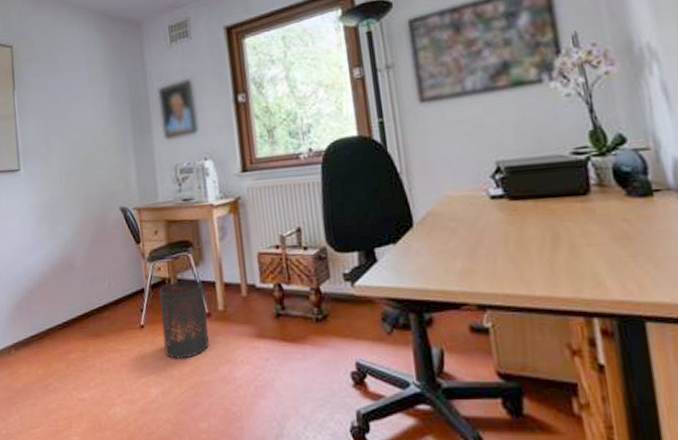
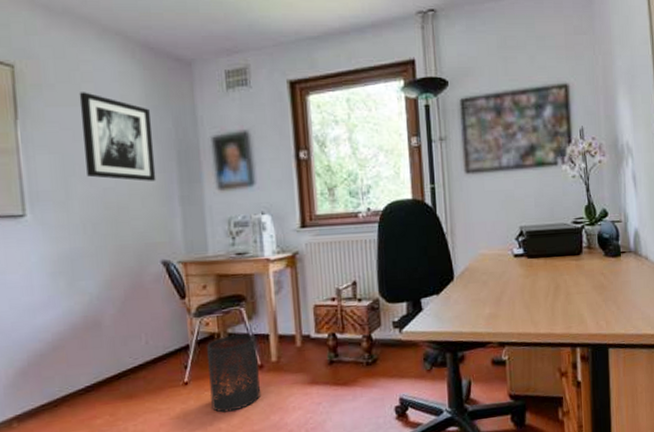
wall art: none [56,61,115,135] -> present [79,92,156,181]

